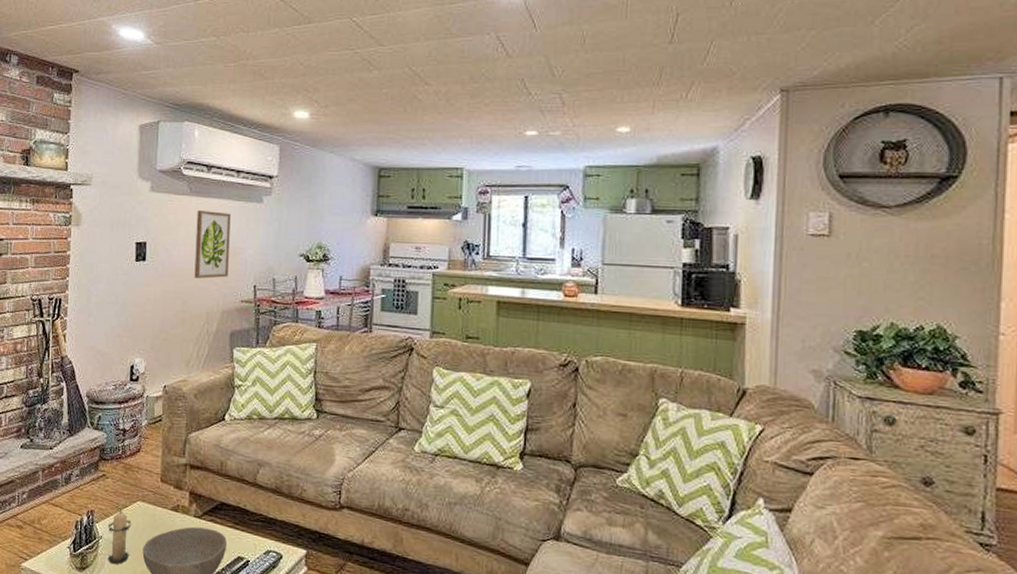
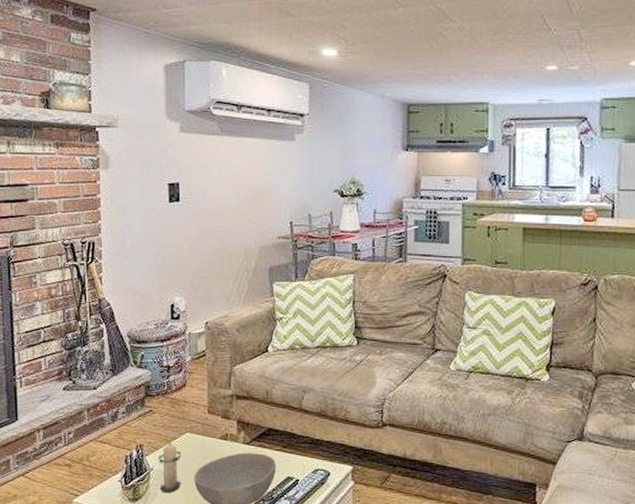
wall art: present [194,211,231,279] -> none [229,150,264,217]

